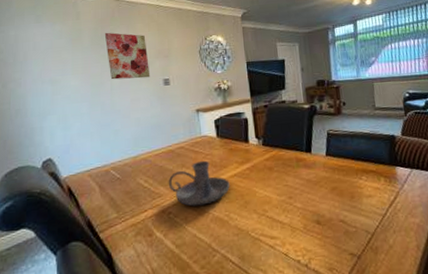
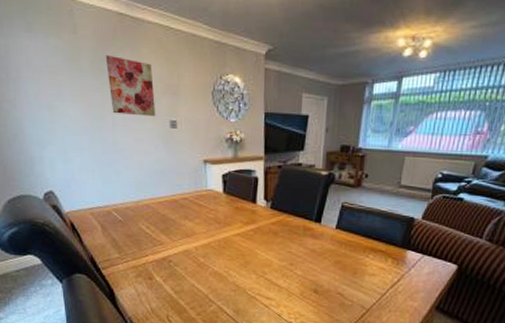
candle holder: present [168,160,230,206] -> none [170,215,232,259]

